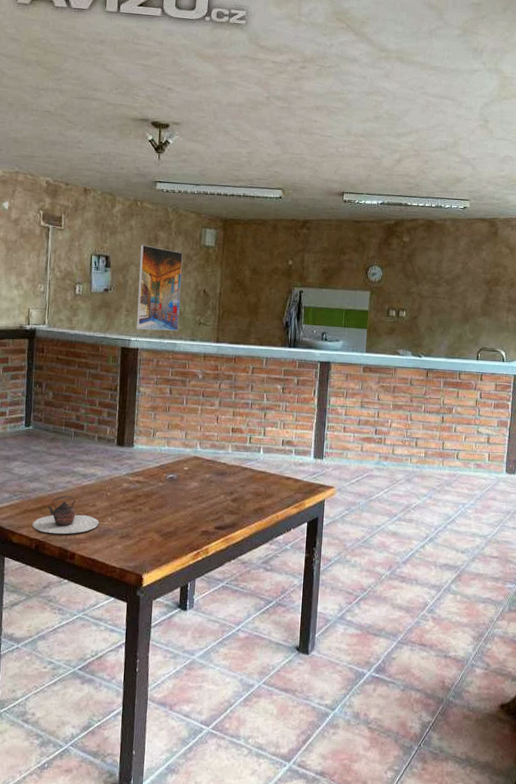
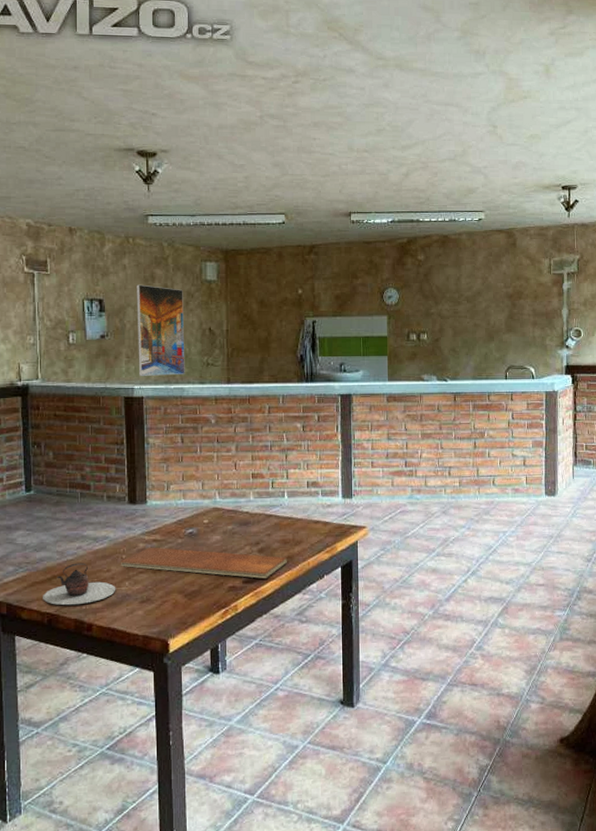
chopping board: none [105,487,258,526] -> present [120,547,287,579]

